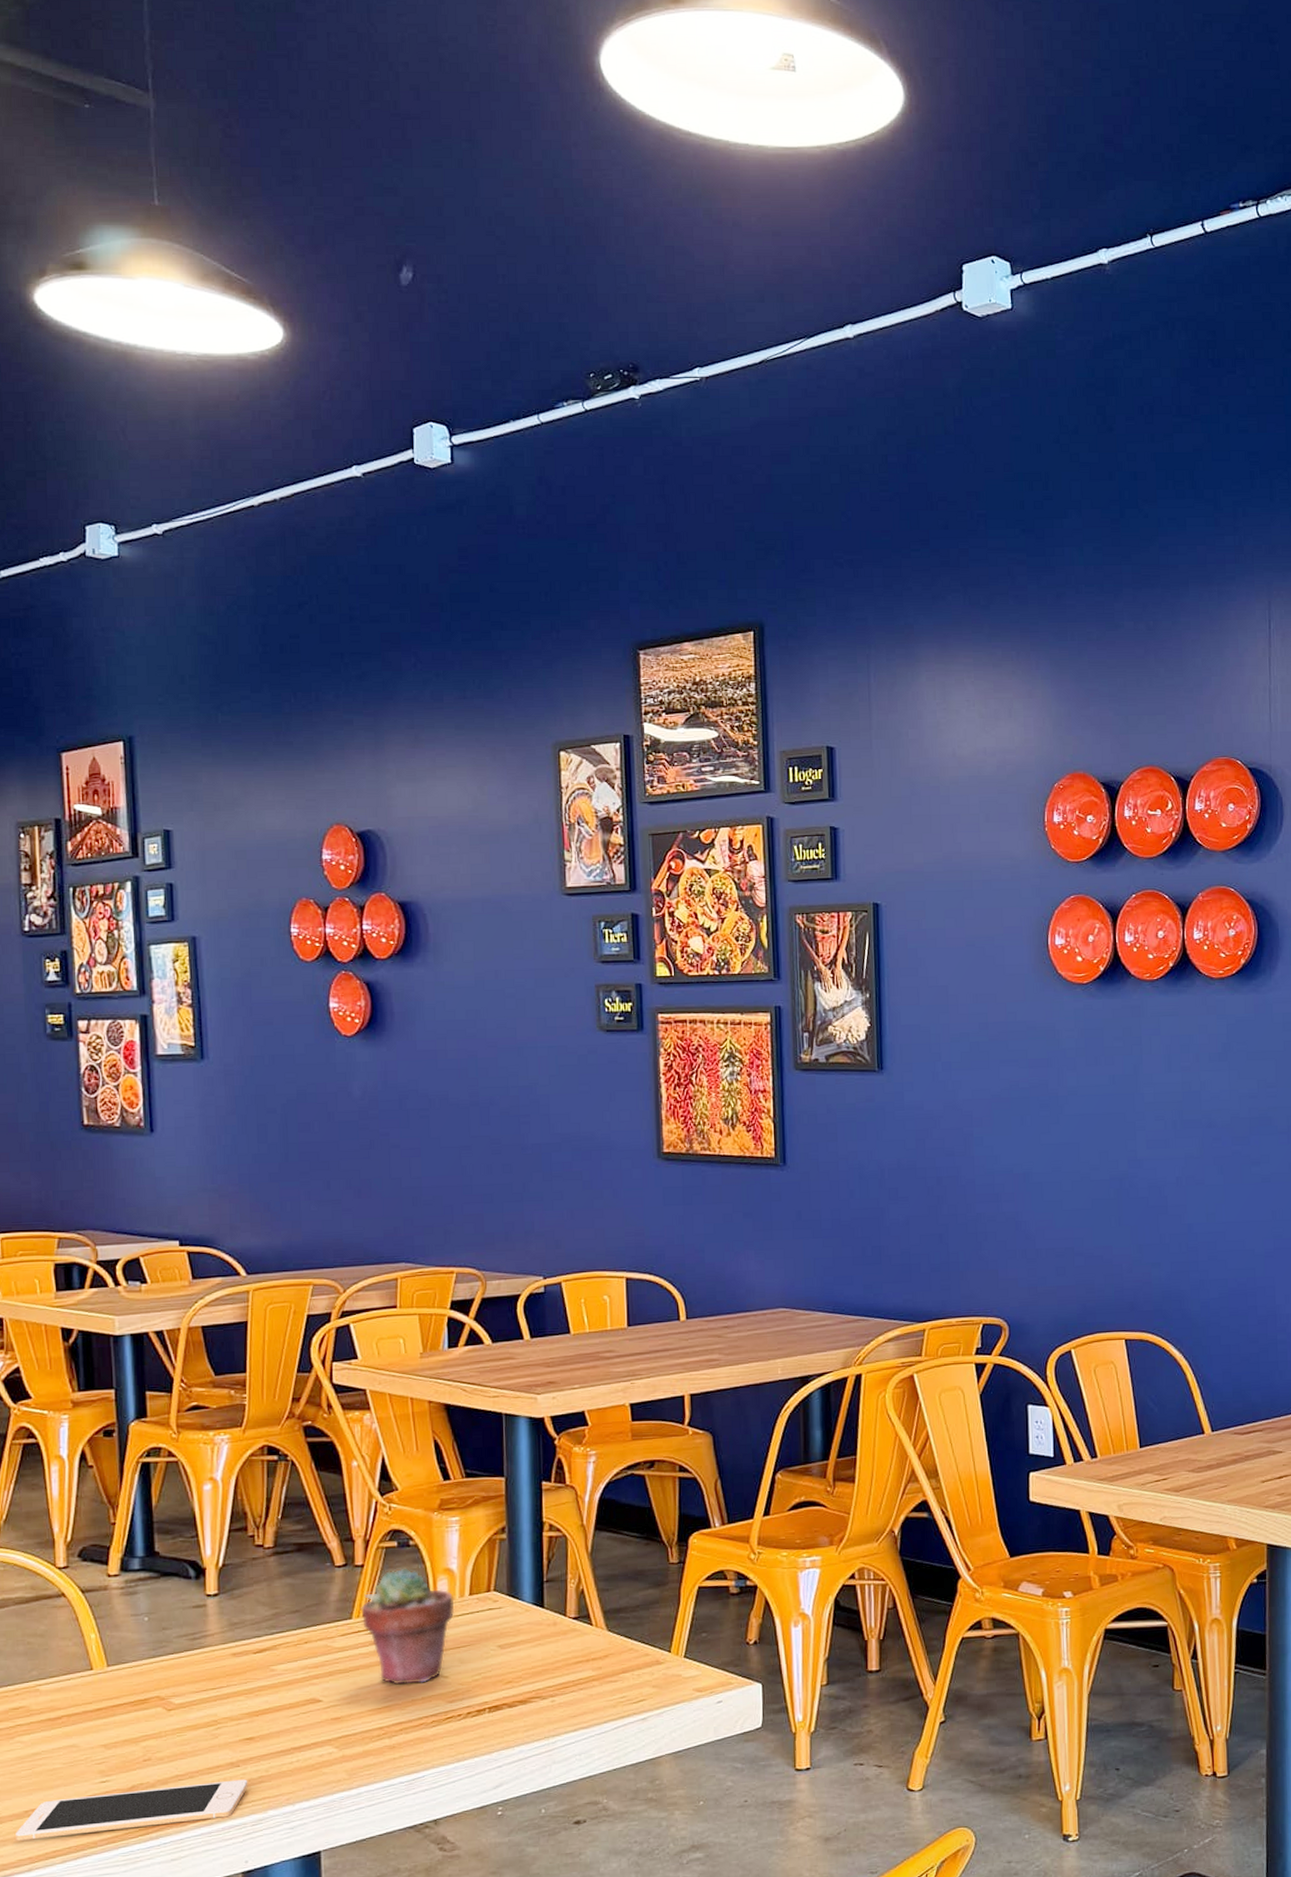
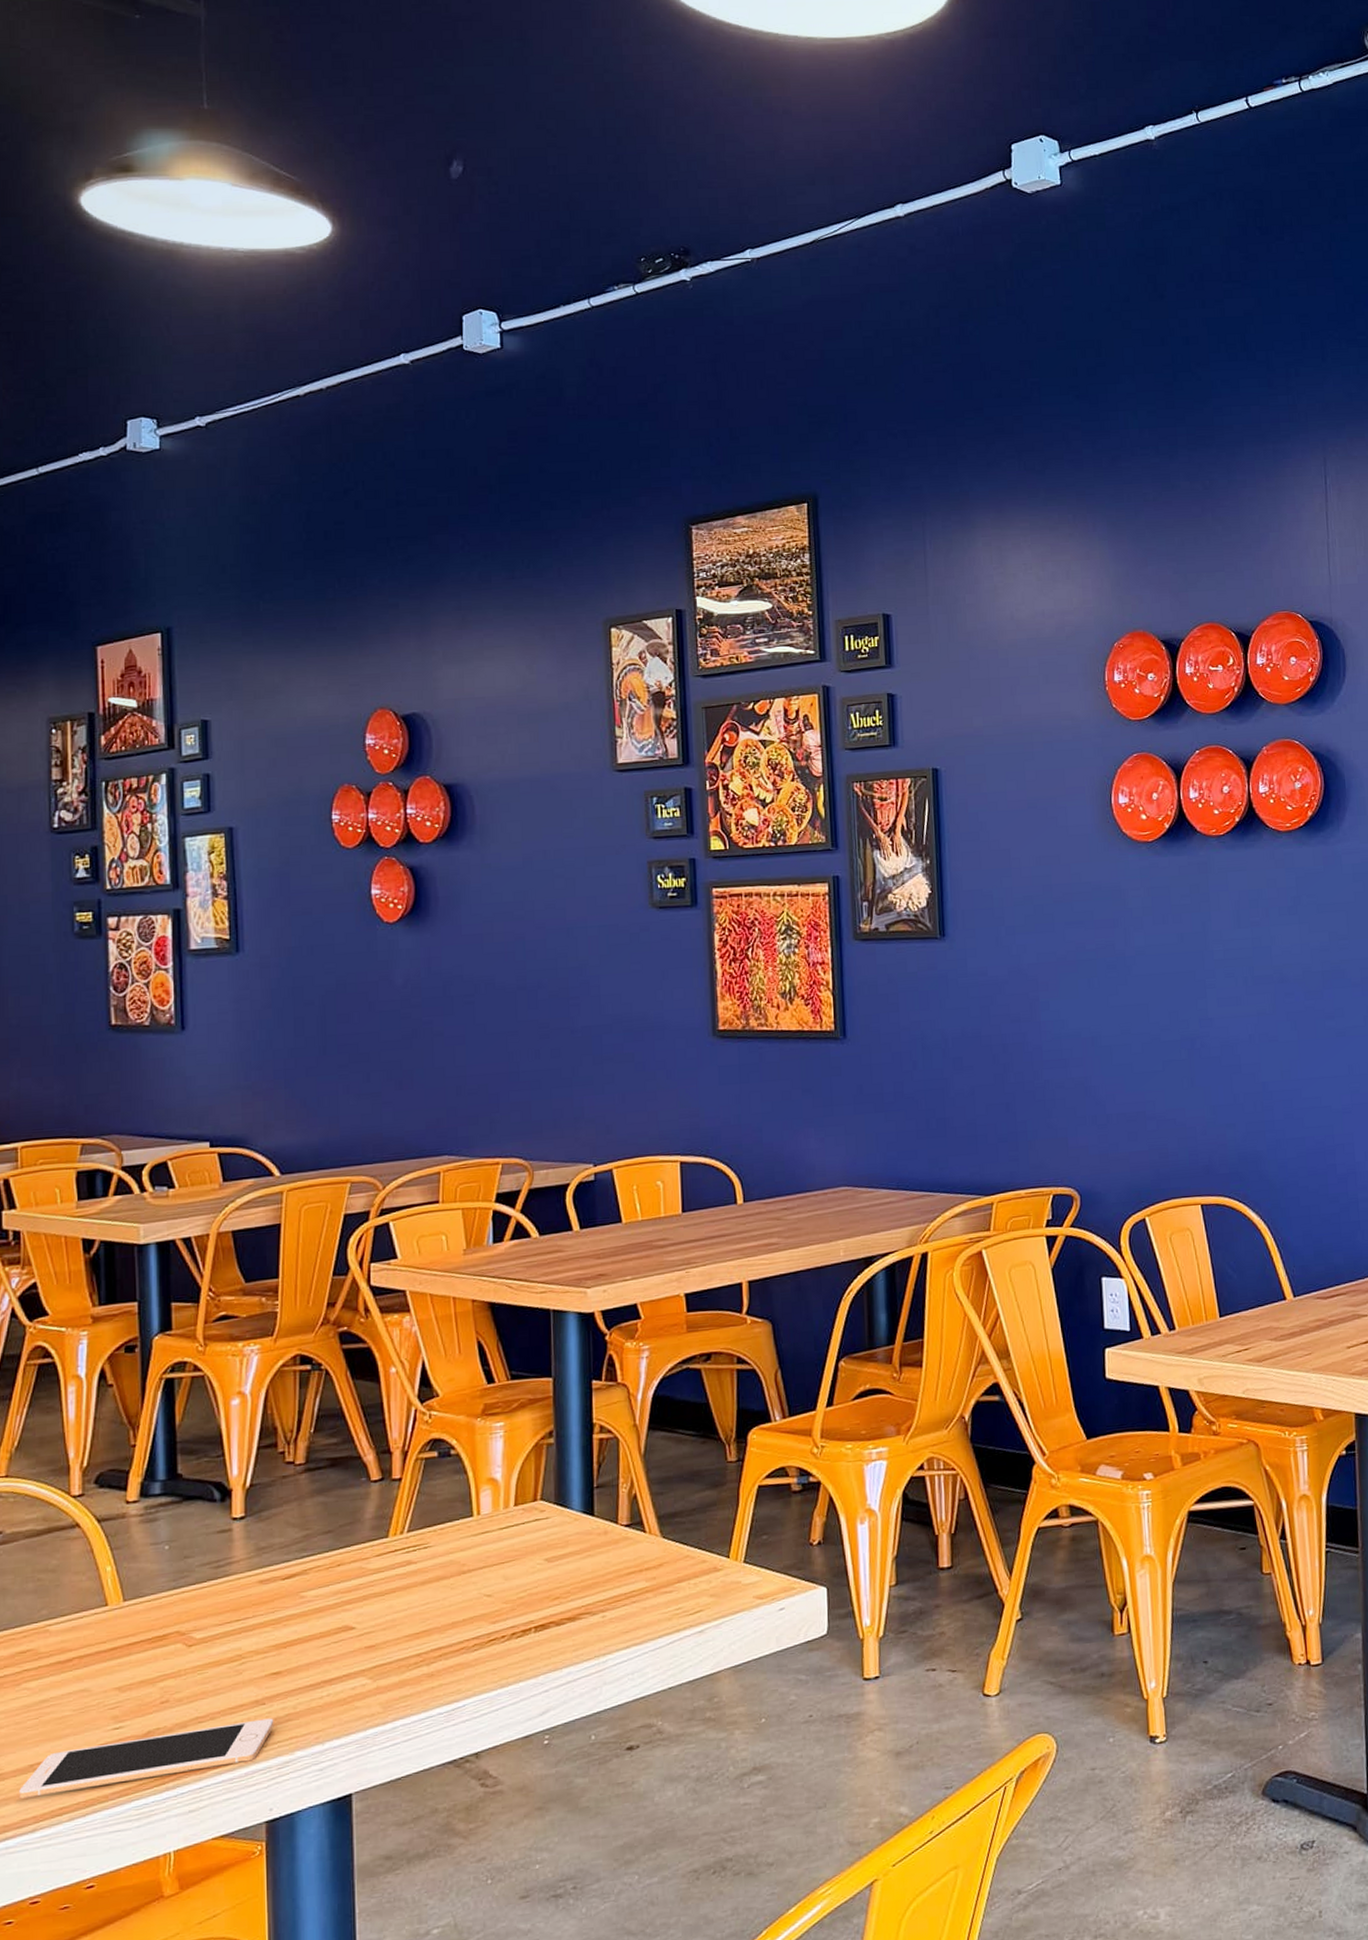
potted succulent: present [361,1568,455,1685] -> none [398,1479,499,1607]

